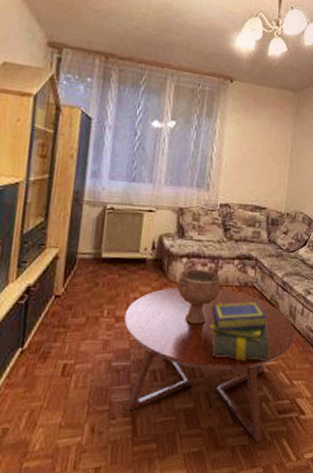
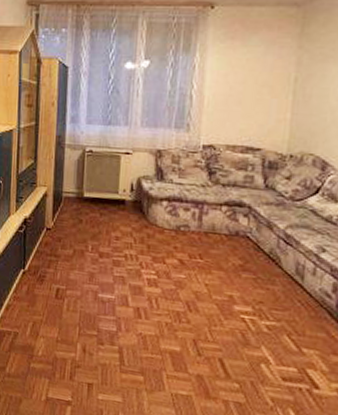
coffee table: present [124,286,295,442] -> none [107,229,304,405]
decorative bowl: present [177,263,222,324] -> none [158,206,207,270]
stack of books: present [210,302,270,362] -> none [195,251,270,321]

